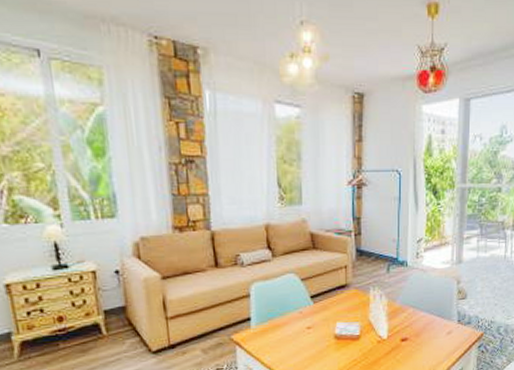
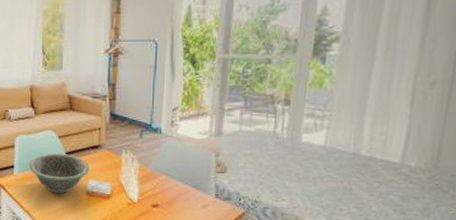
decorative bowl: none [268,297,338,343] -> present [28,153,90,194]

